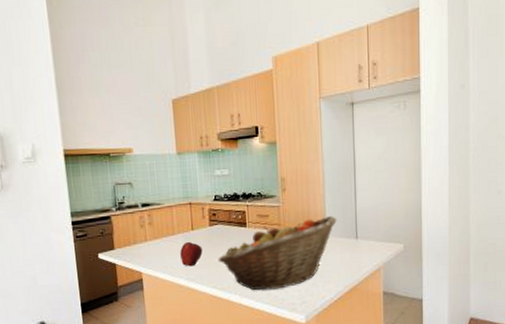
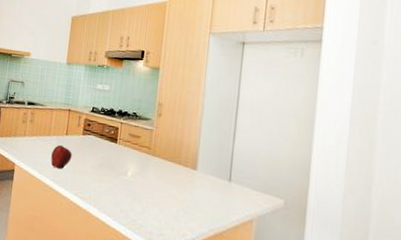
fruit basket: present [218,215,337,291] -> none [84,146,210,214]

